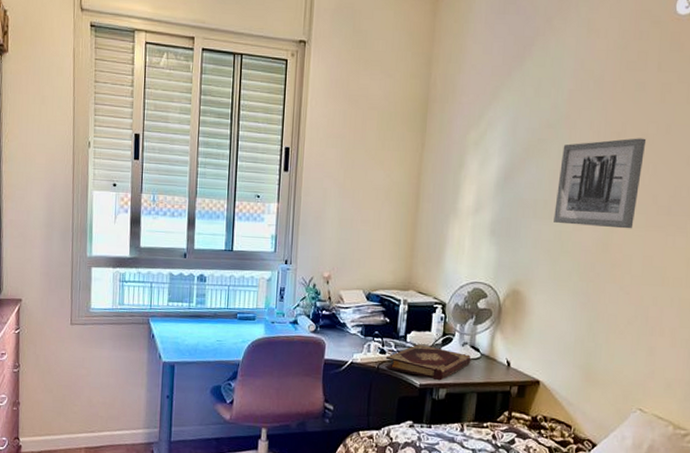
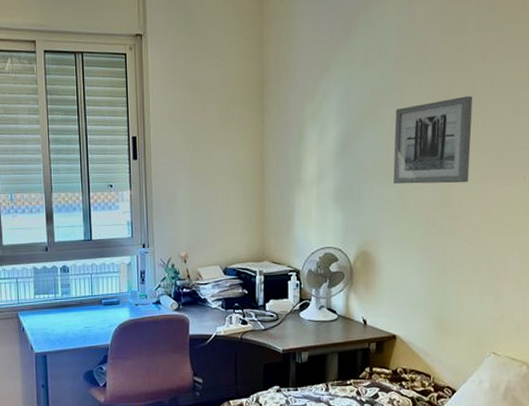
book: present [385,344,471,381] -> none [247,311,329,345]

